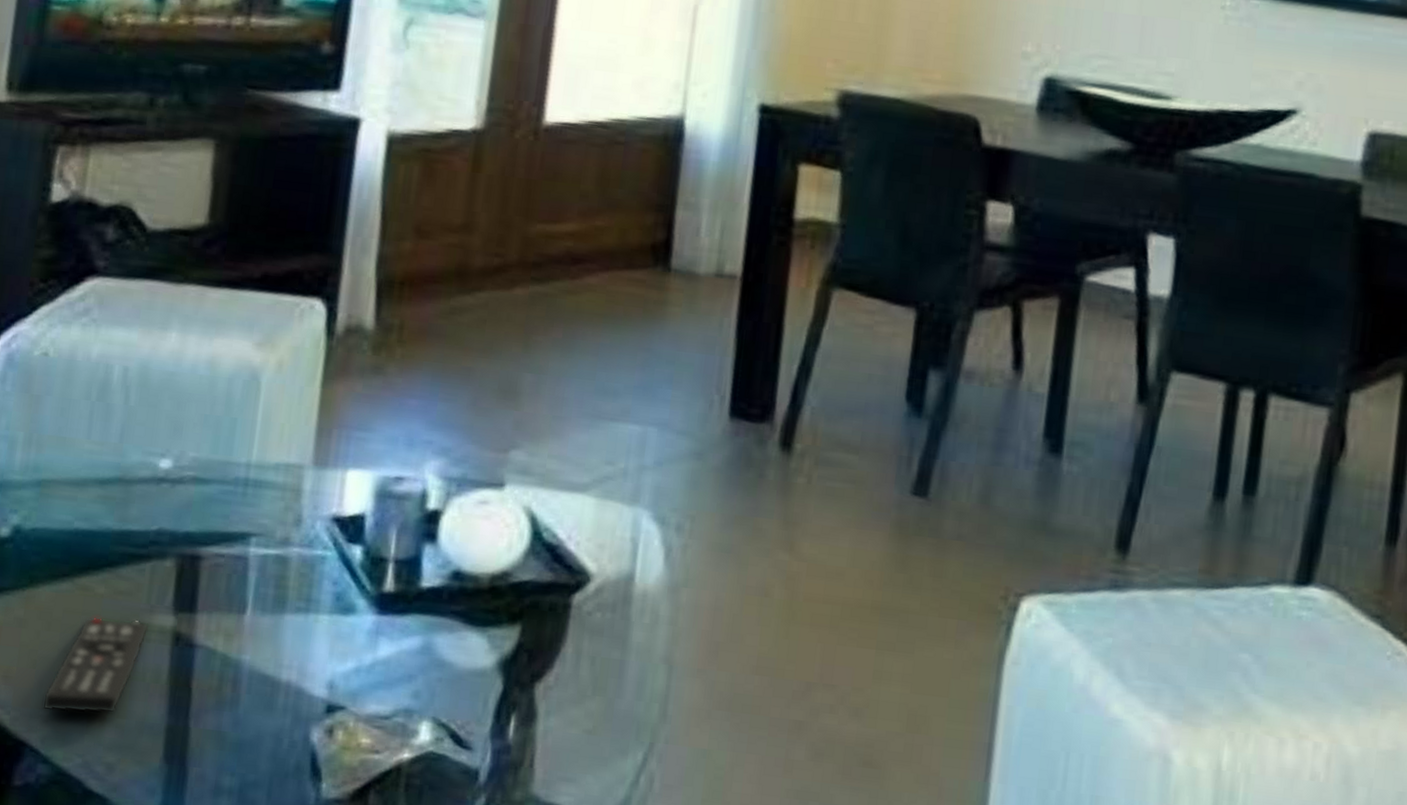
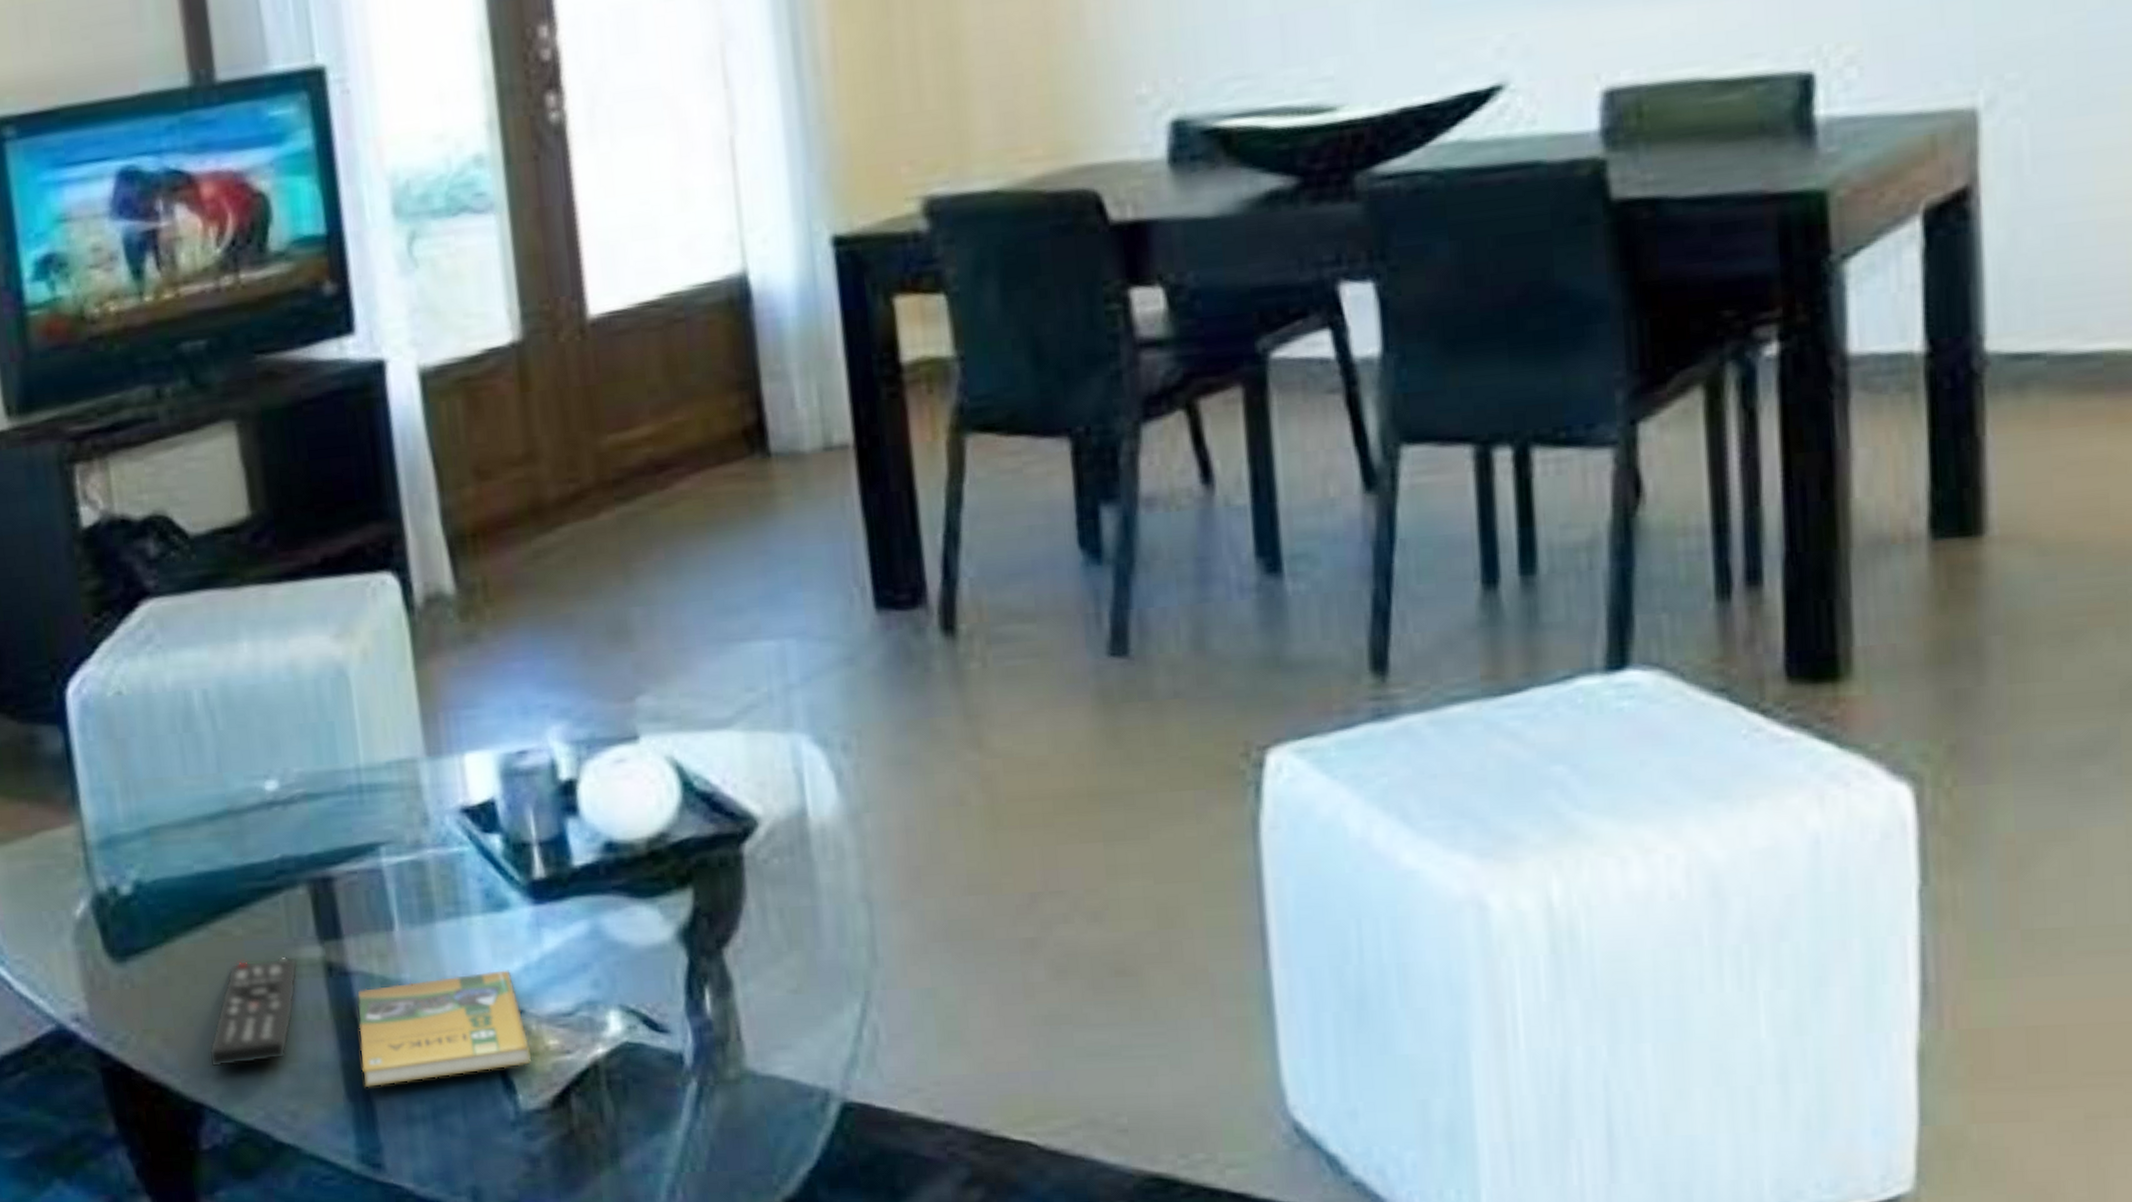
booklet: none [182,662,344,758] -> present [357,970,531,1088]

